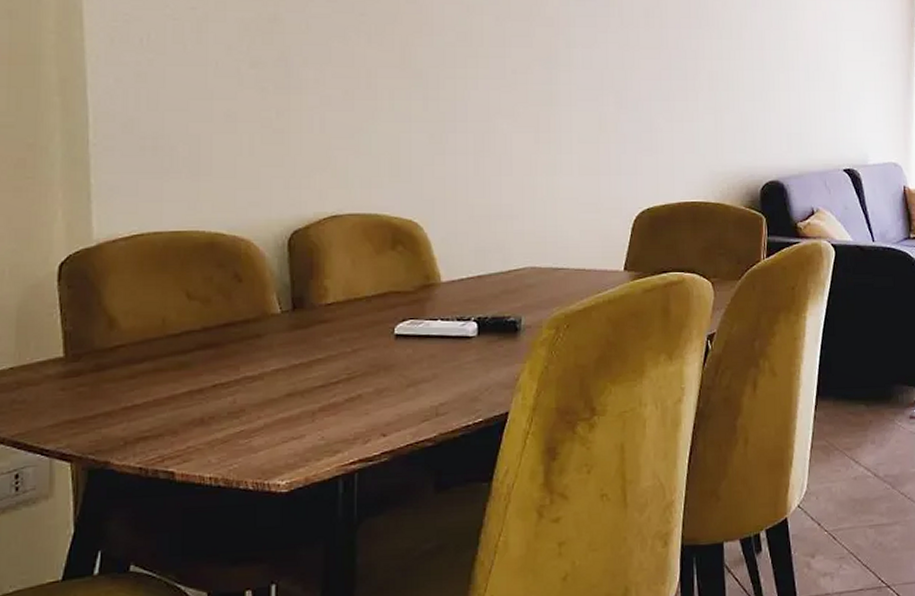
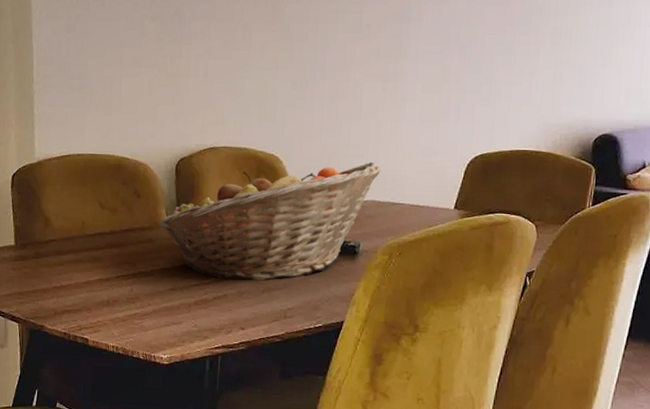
fruit basket: none [269,223,540,376] -> present [159,161,381,280]

